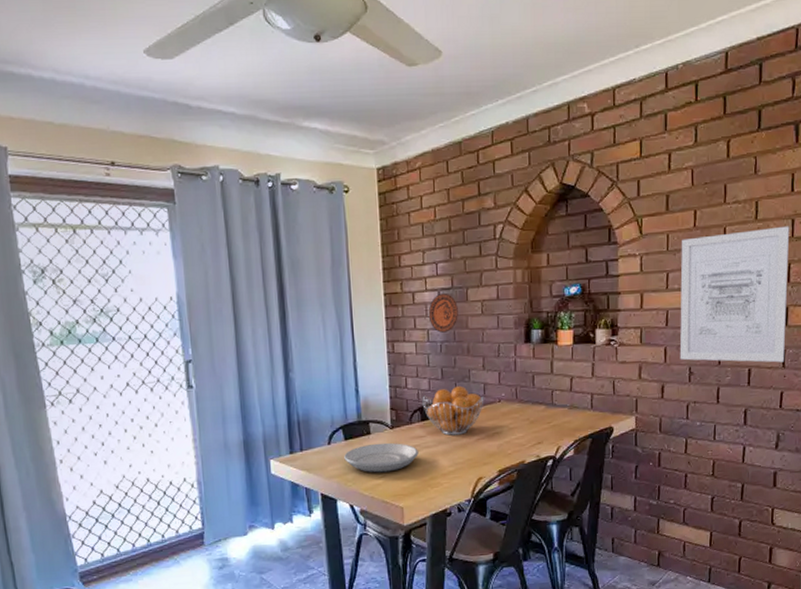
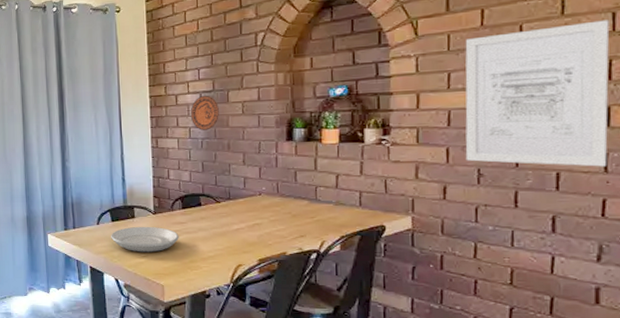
fruit basket: present [422,385,484,436] -> none [183,178,244,224]

